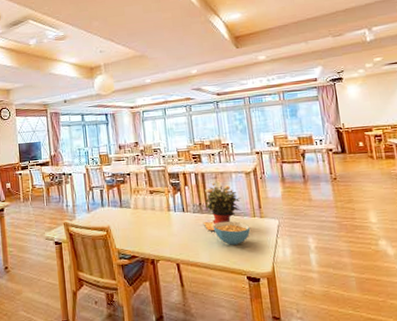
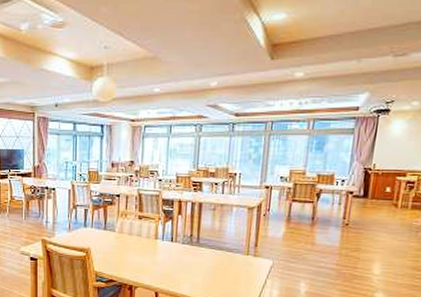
flower arrangement: present [203,183,242,231] -> none [190,215,238,264]
cereal bowl: present [213,221,251,245] -> none [200,256,241,281]

